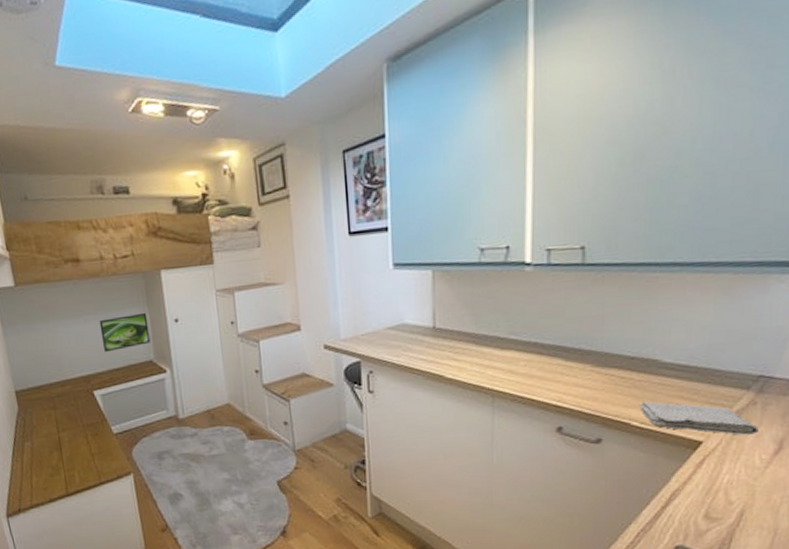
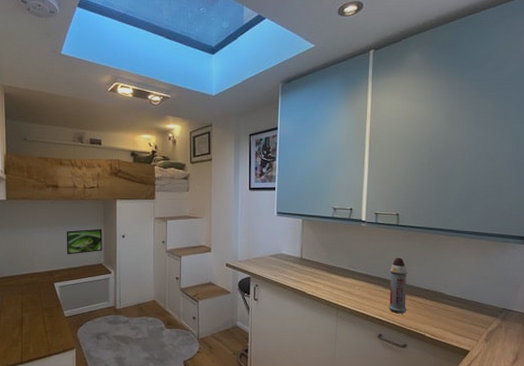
spray bottle: none [572,313,601,396] -> present [389,257,408,314]
washcloth: present [639,402,759,435] -> none [430,321,503,348]

